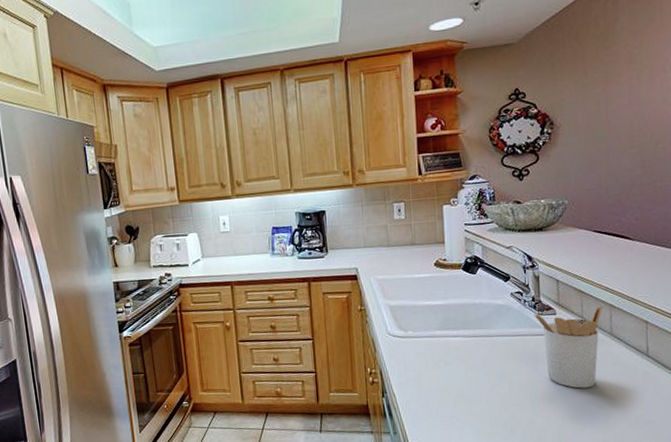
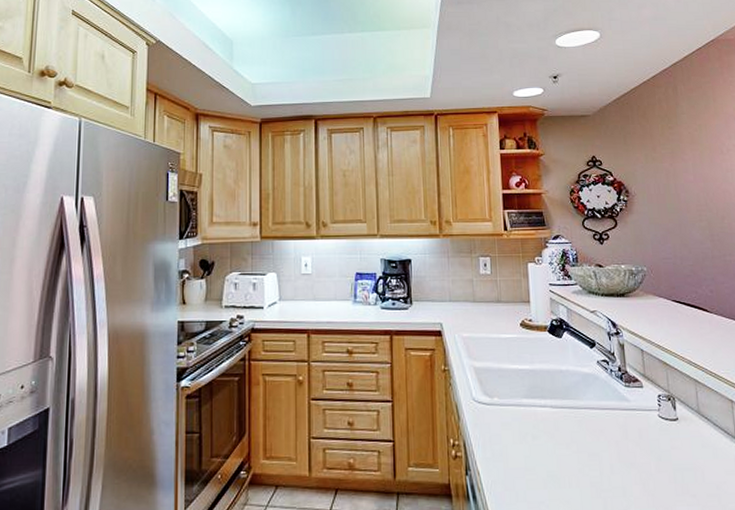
utensil holder: present [533,306,602,388] -> none [620,380,688,474]

